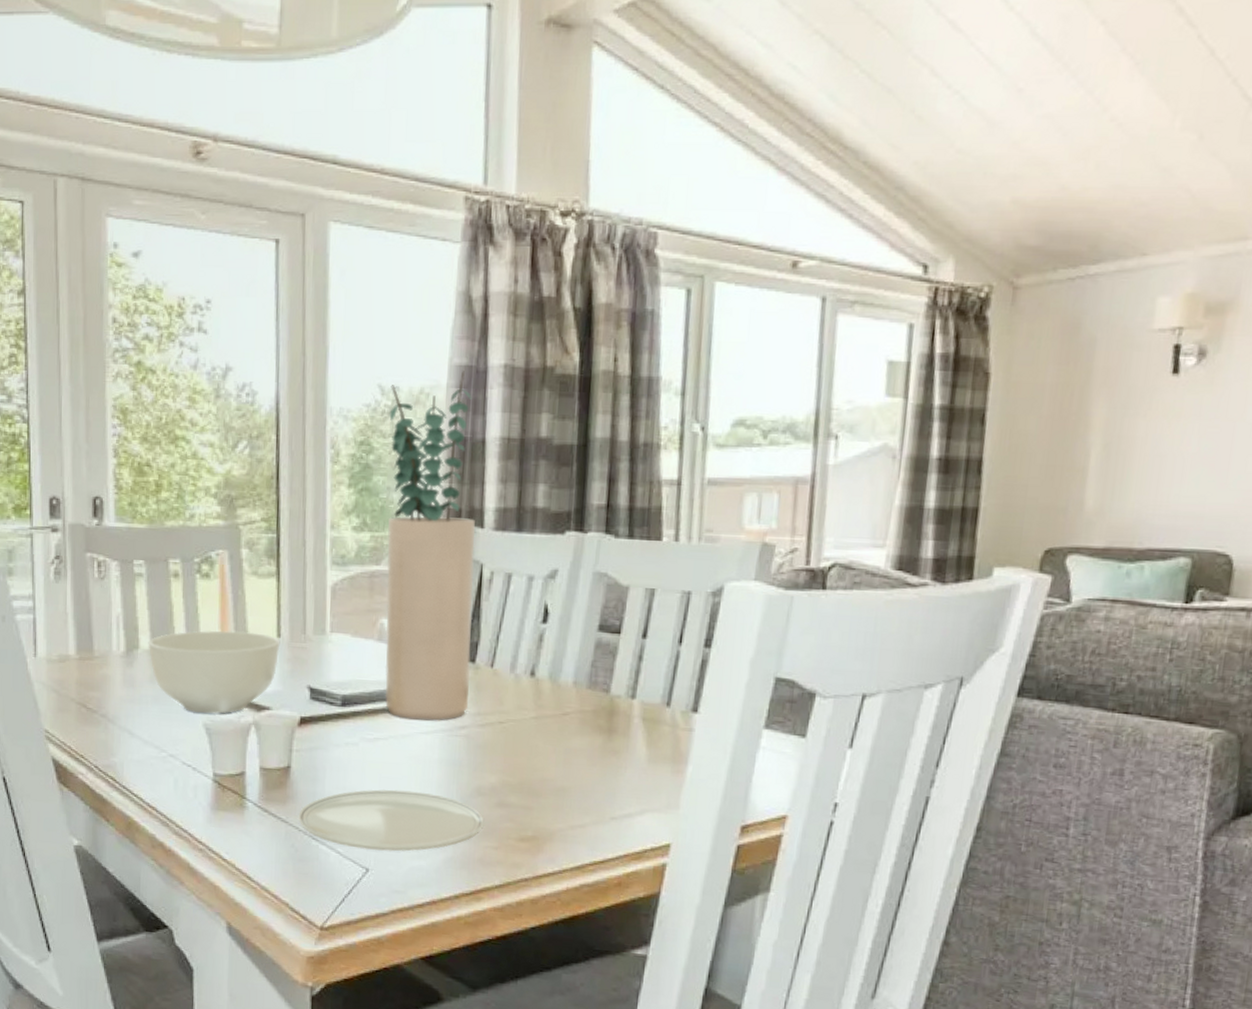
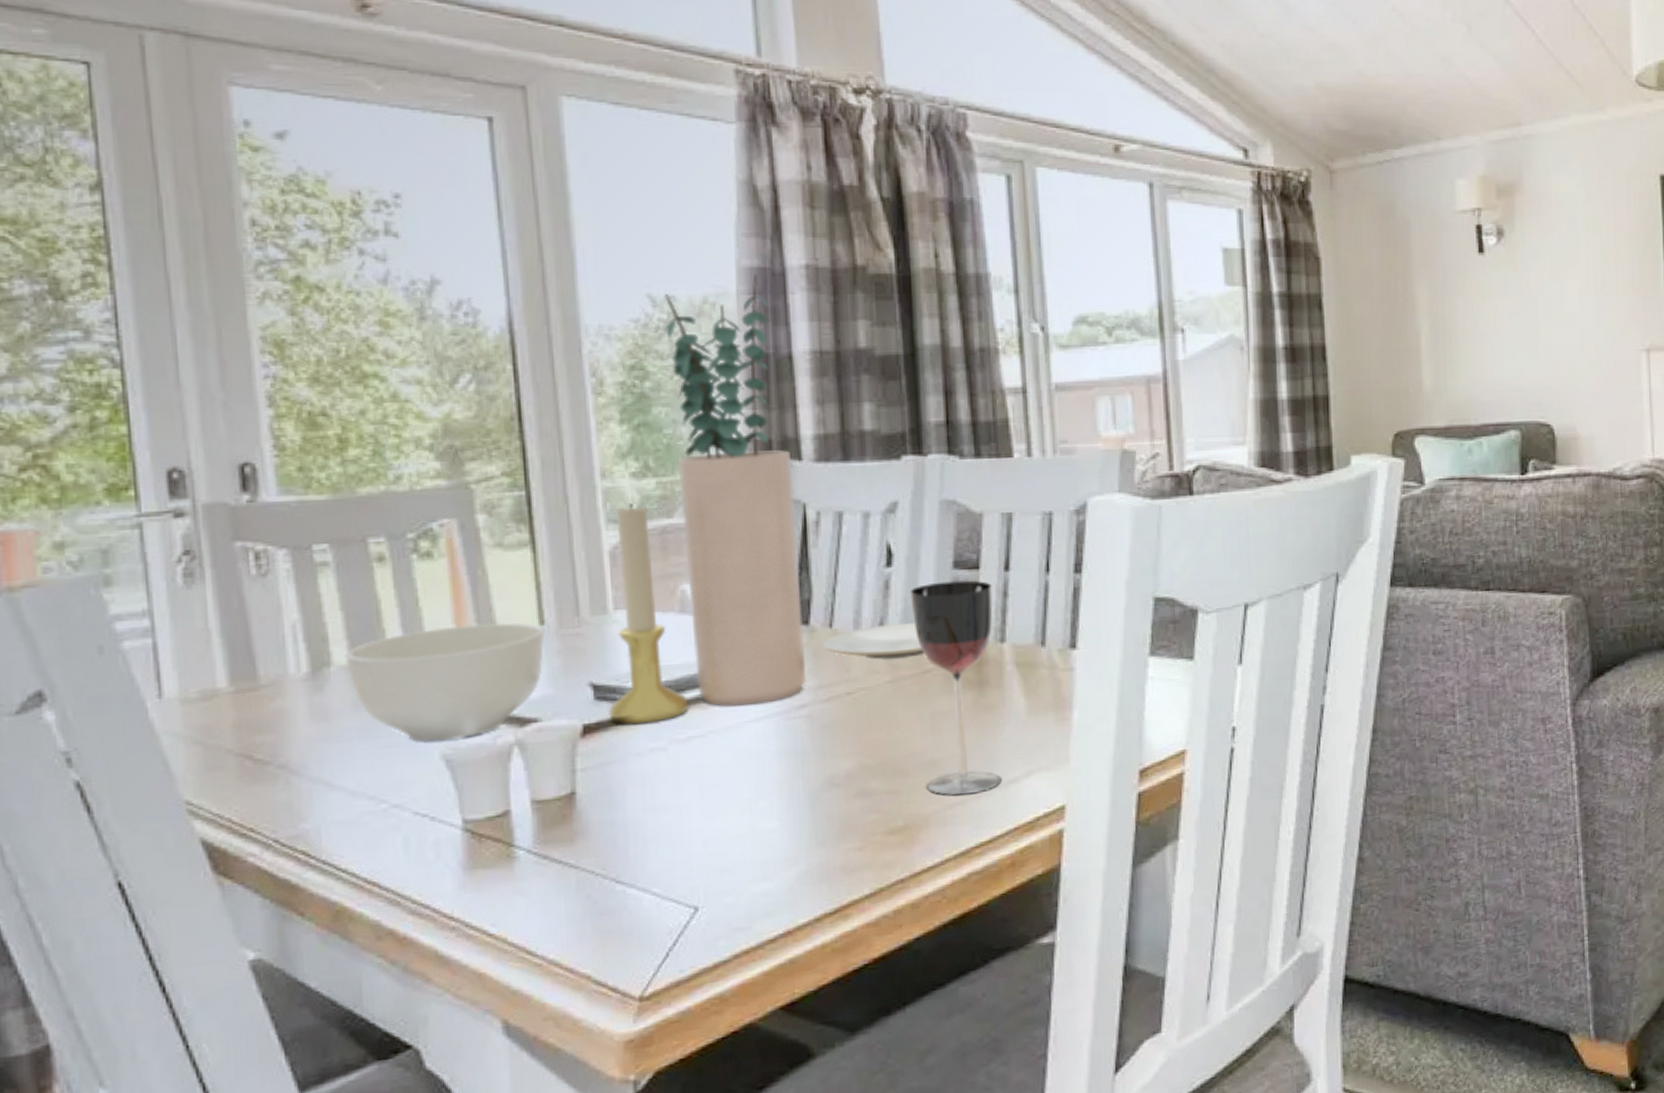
plate: present [298,789,484,852] -> none [593,795,843,884]
candle holder: none [319,551,377,723] -> present [608,504,689,725]
plate: none [484,670,565,701] -> present [823,623,924,660]
wineglass: none [554,641,630,820] -> present [910,580,1002,795]

